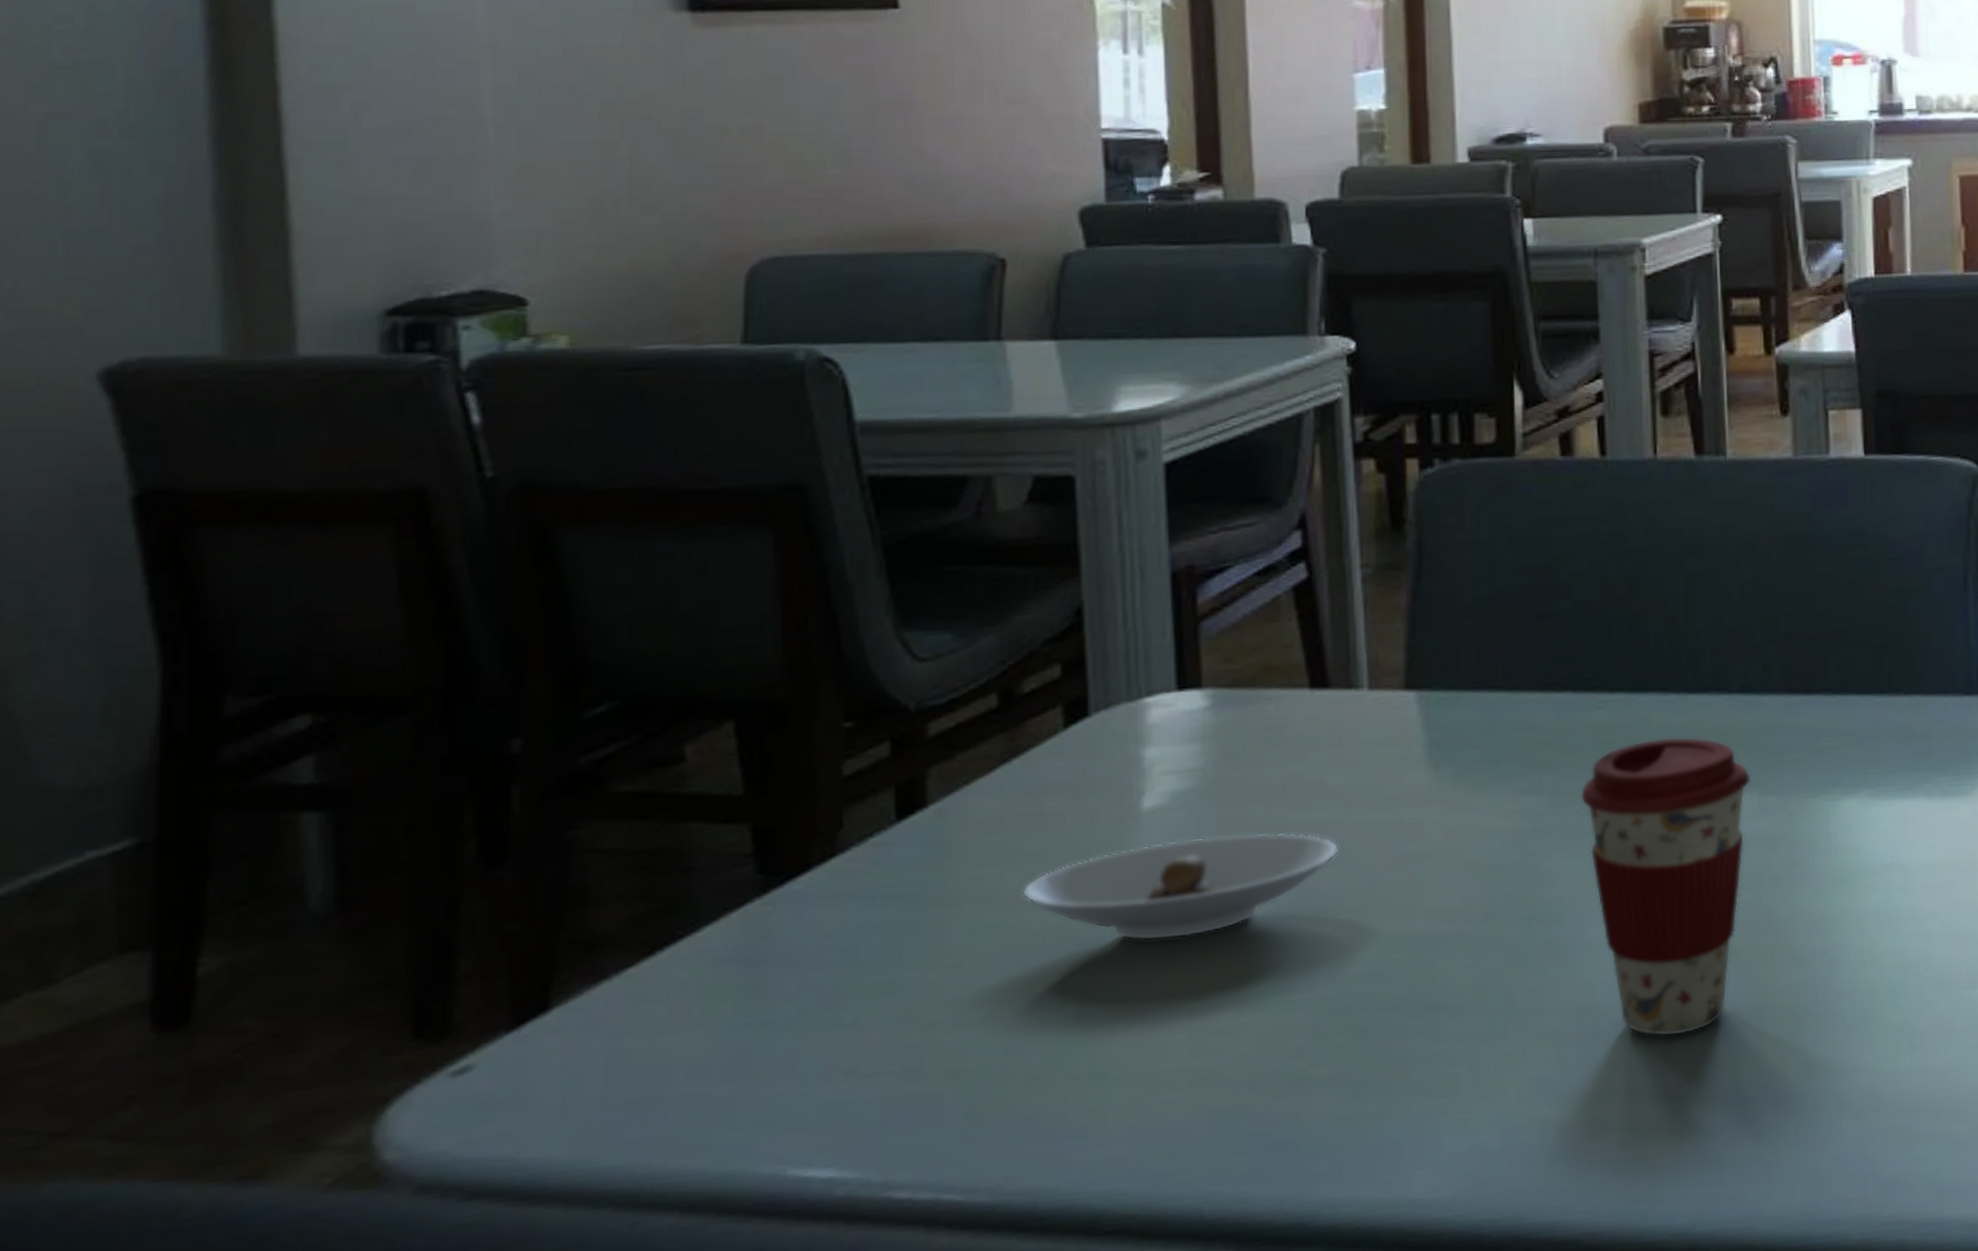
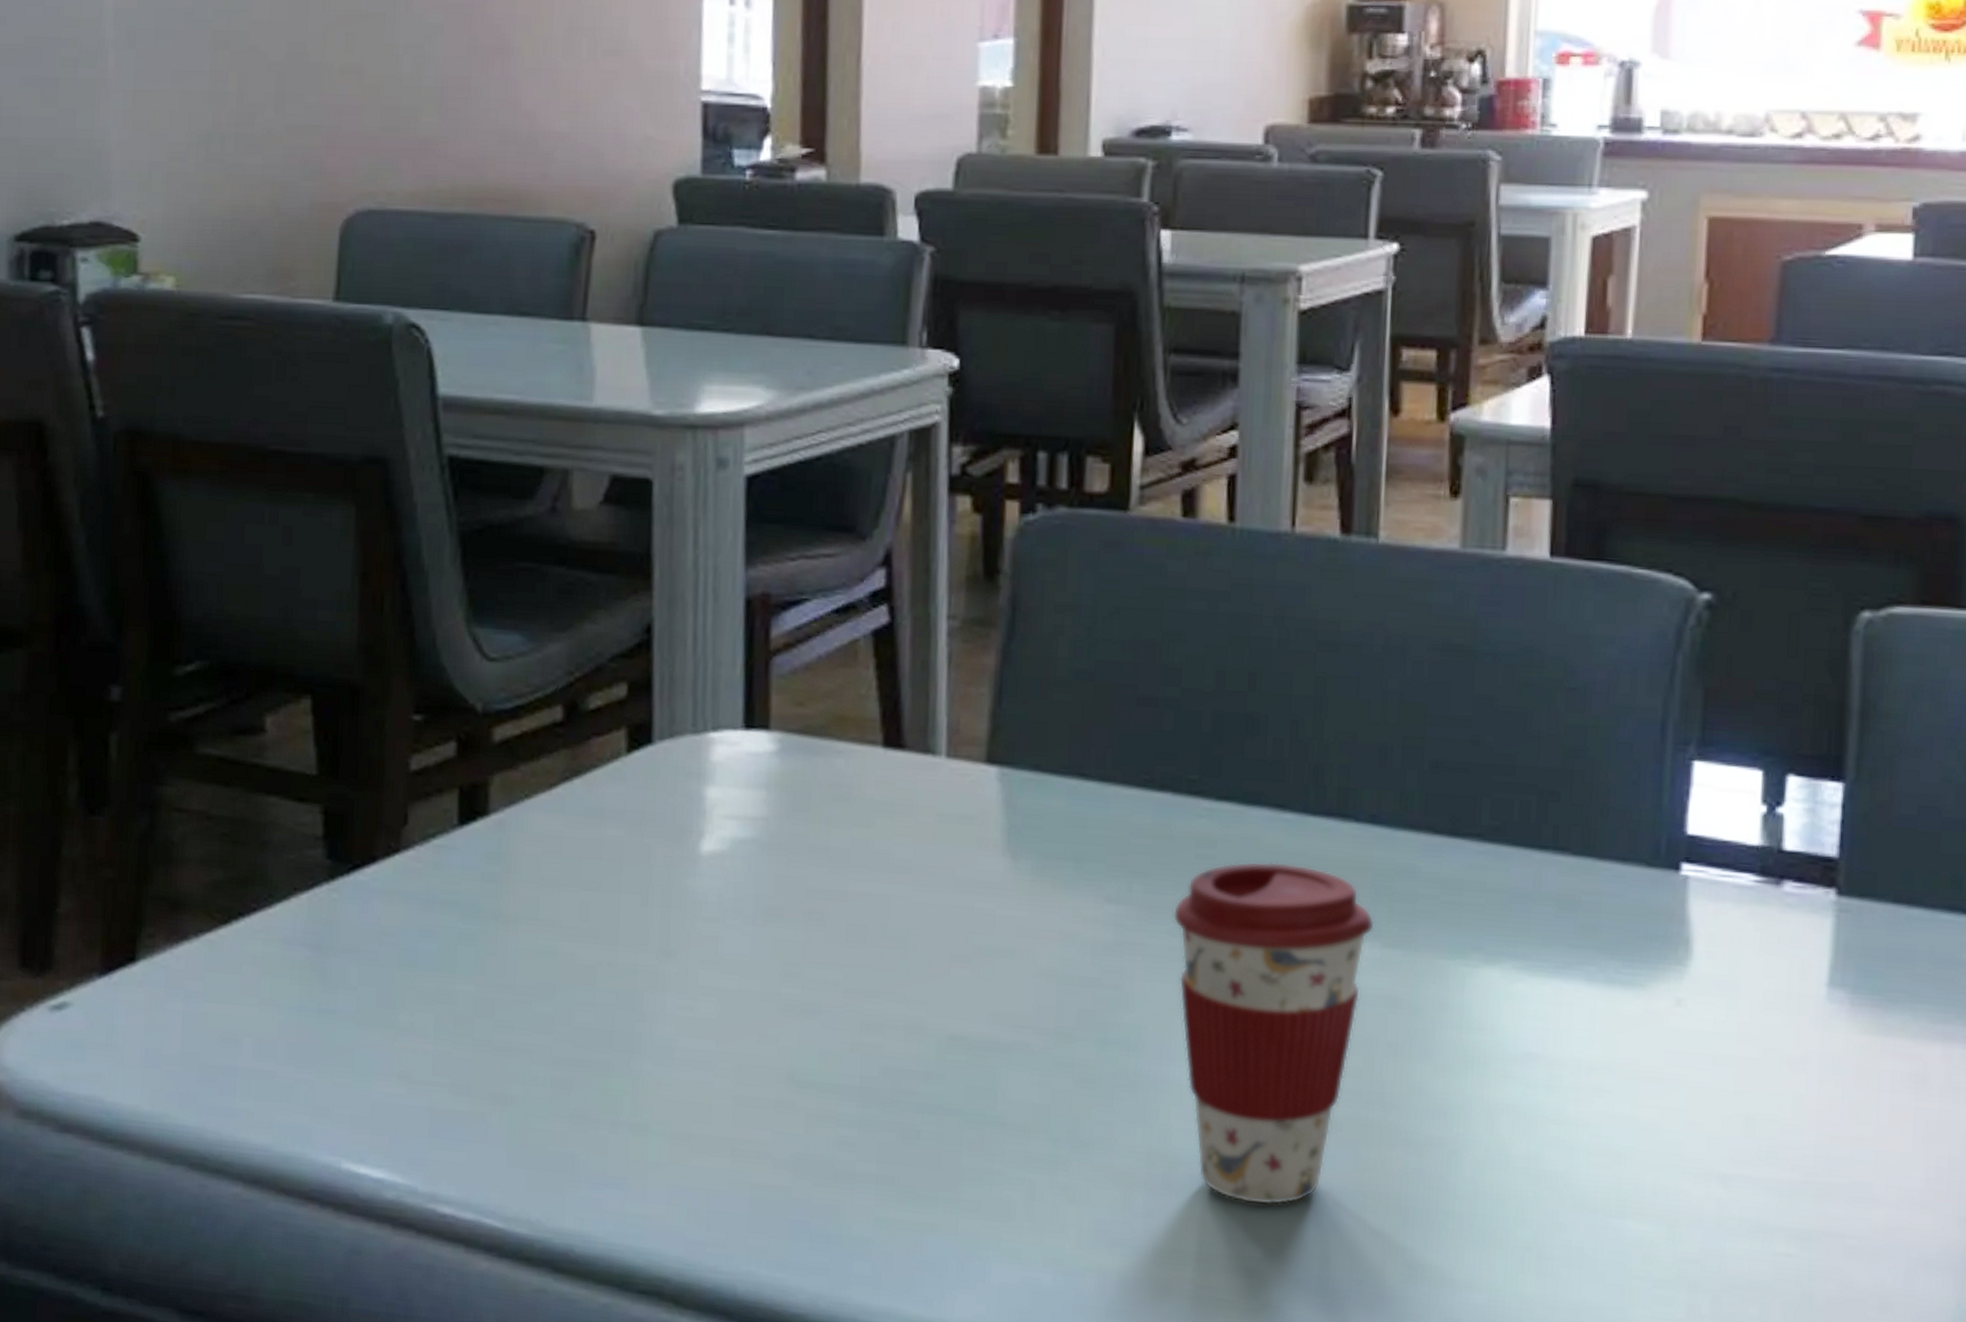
saucer: present [1022,832,1338,941] -> none [576,891,902,998]

